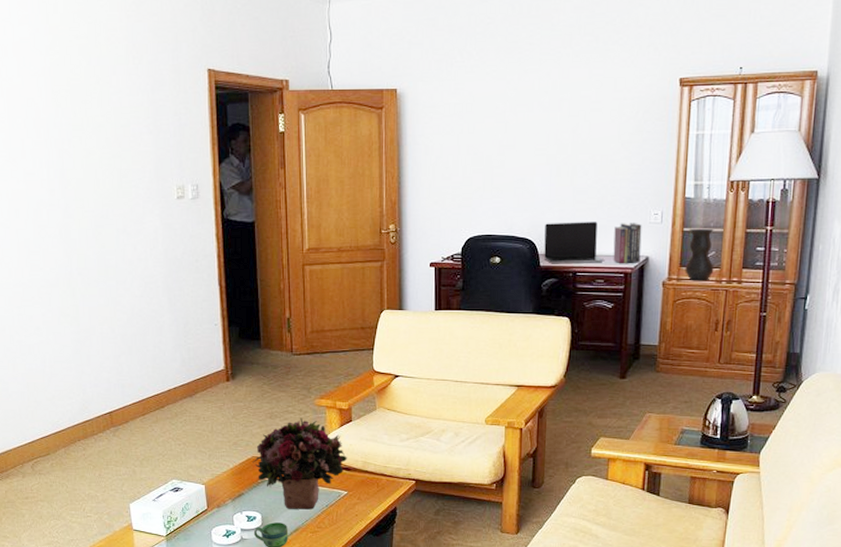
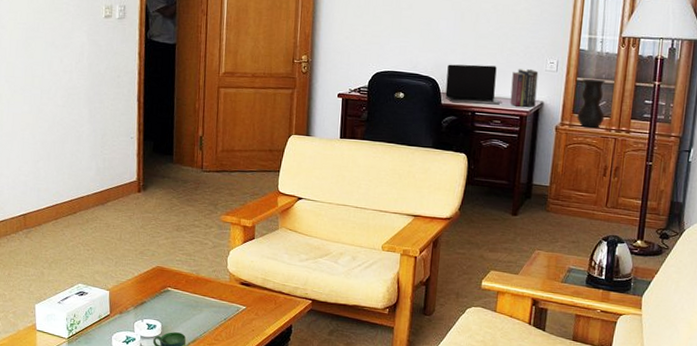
bouquet: present [251,417,347,510] -> none [156,231,248,322]

